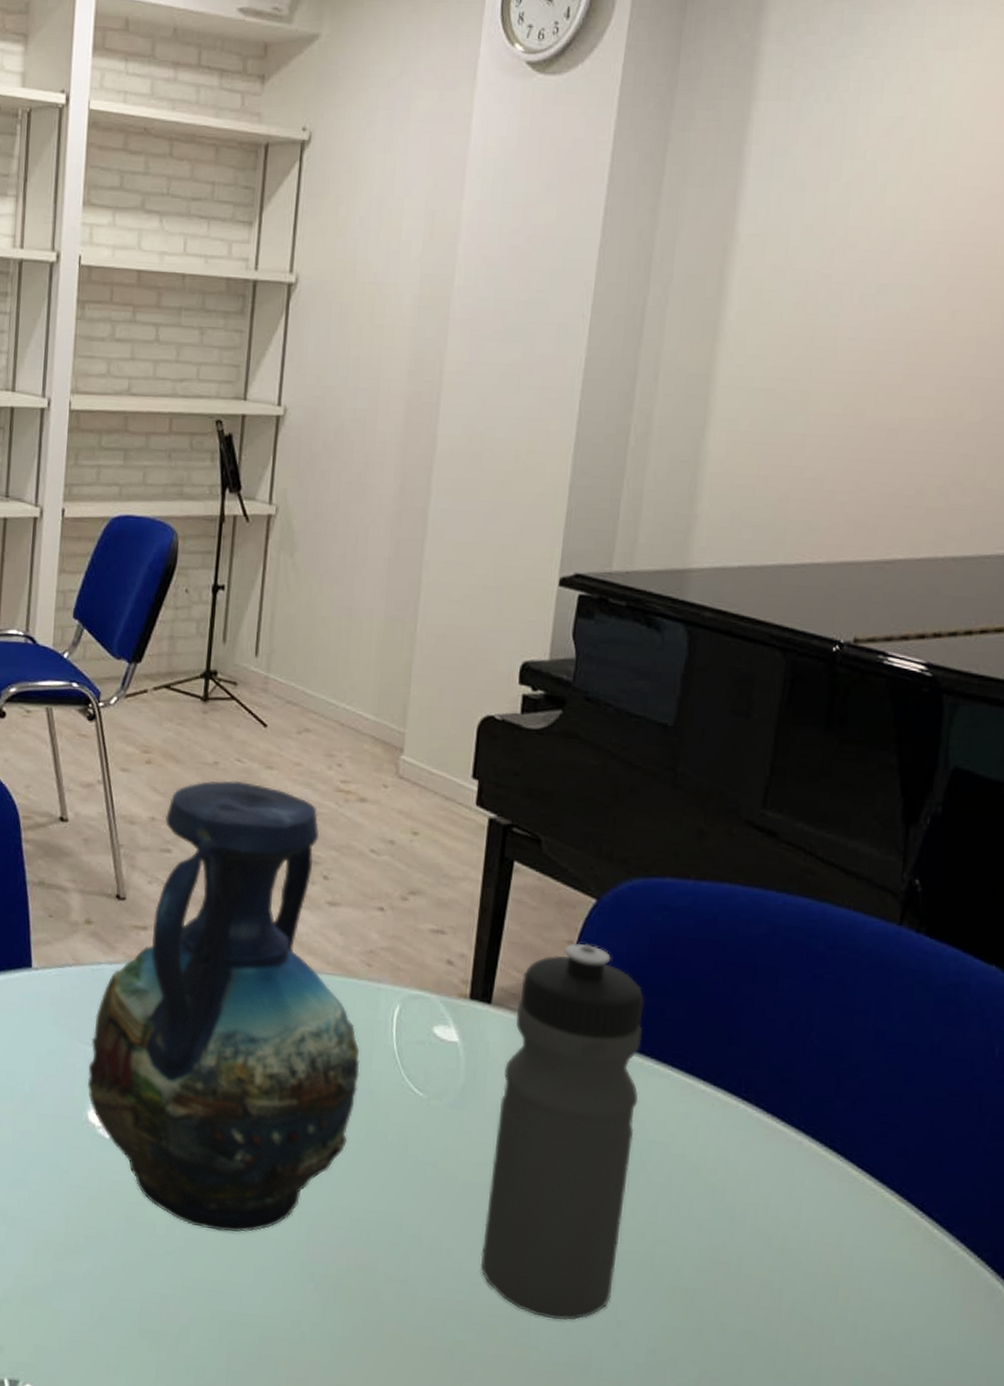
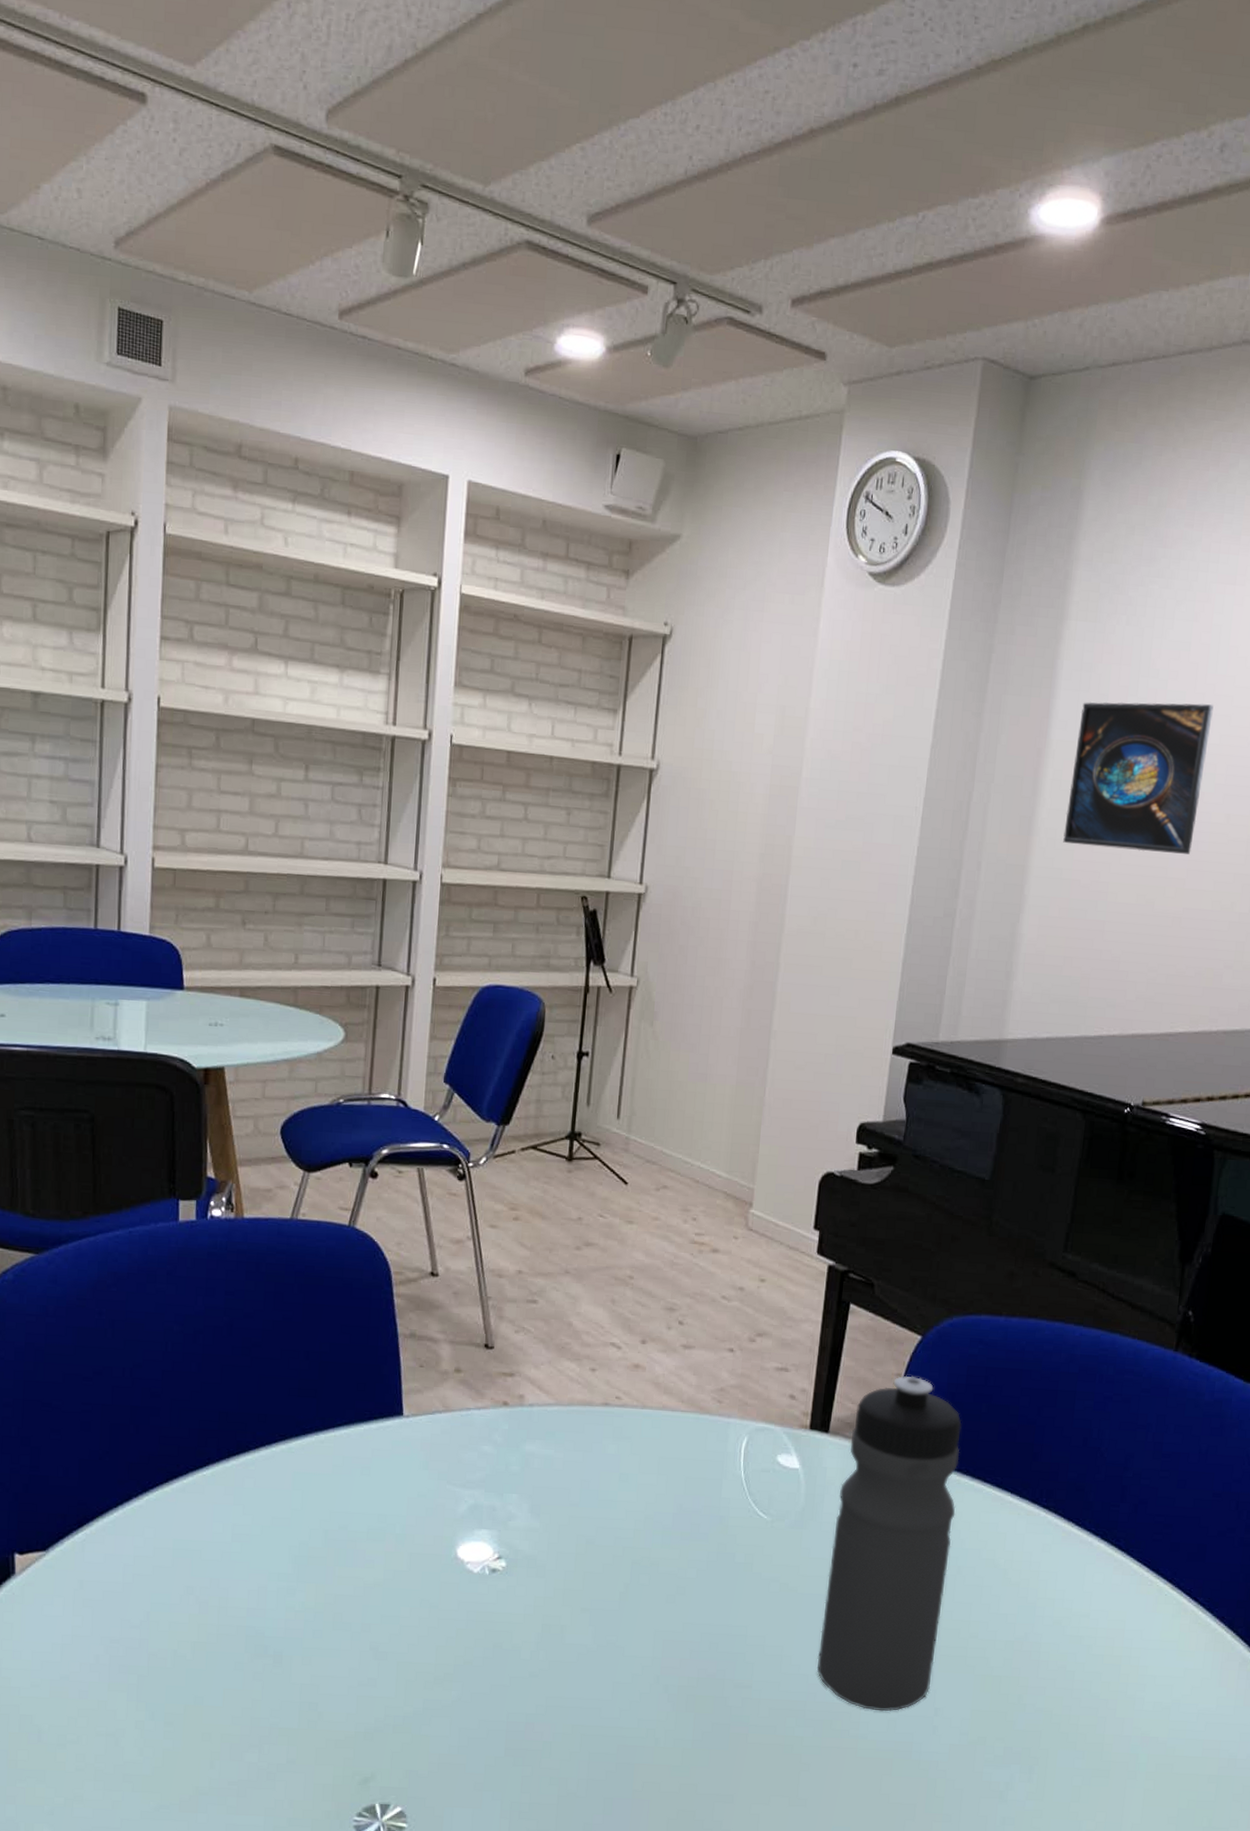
vase: present [87,780,360,1233] -> none [456,1234,711,1653]
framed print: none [754,186,933,357] -> present [1063,701,1214,854]

